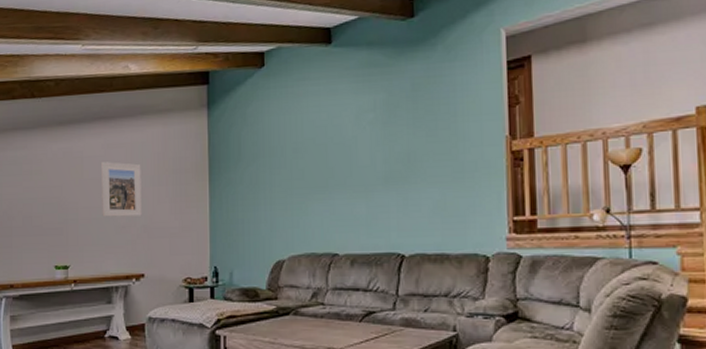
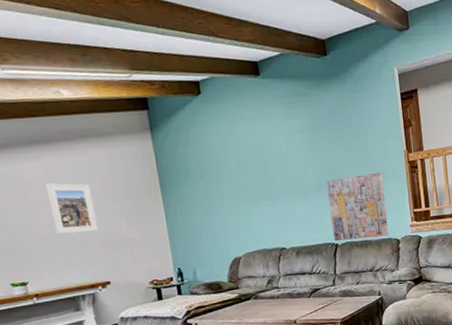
wall art: none [397,163,476,252] -> present [326,172,390,241]

